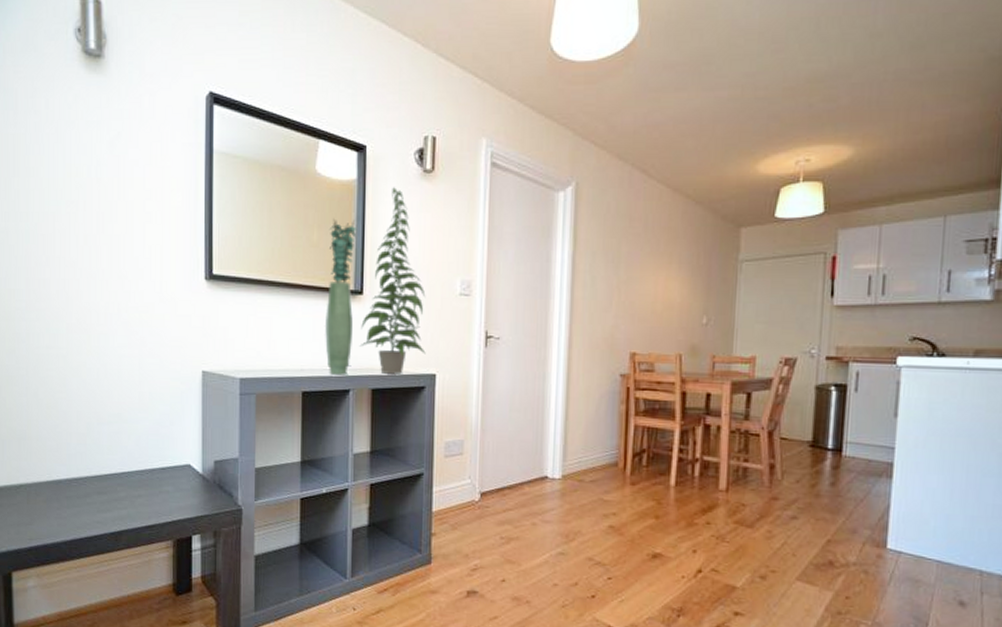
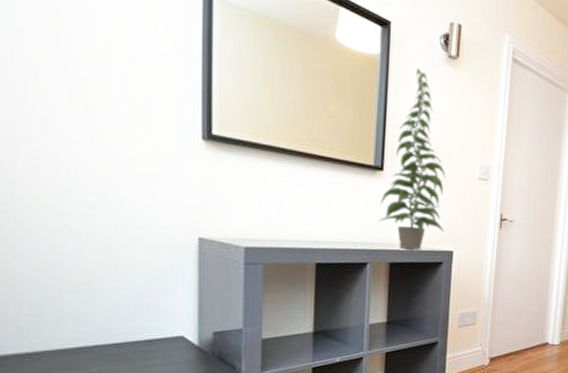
vase: present [324,218,357,375] -> none [341,91,379,249]

